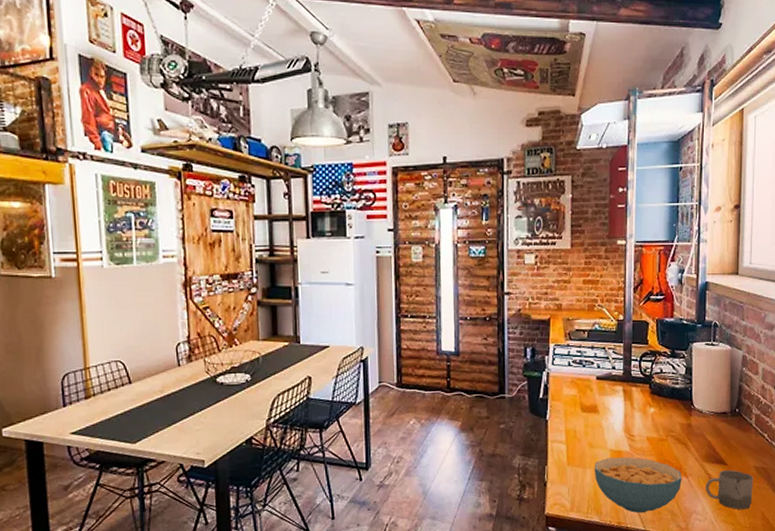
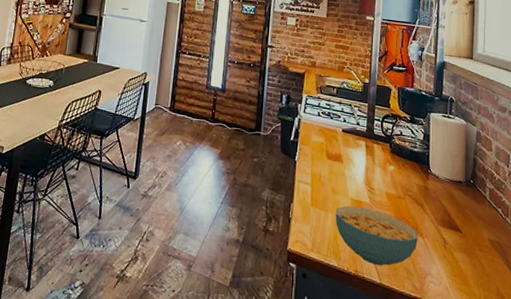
cup: present [706,470,753,510] -> none [441,238,488,282]

